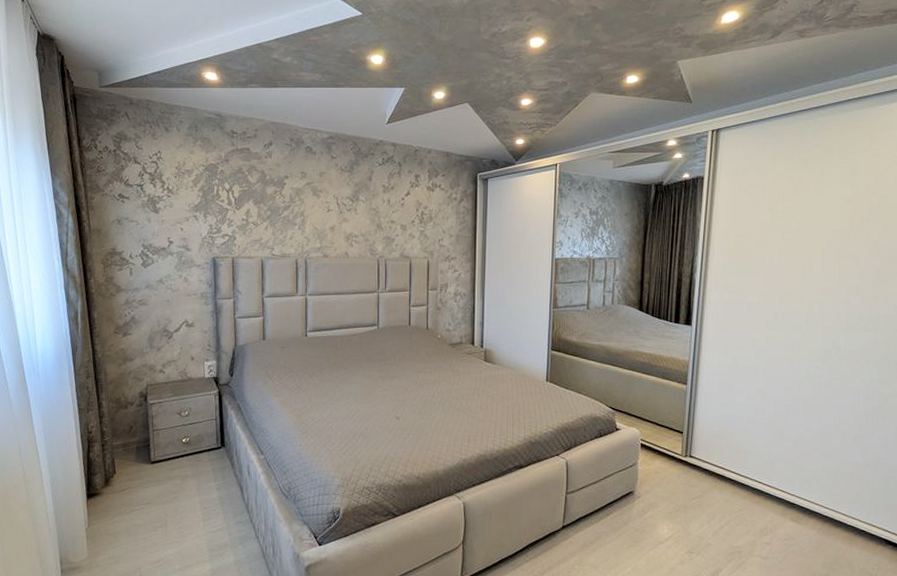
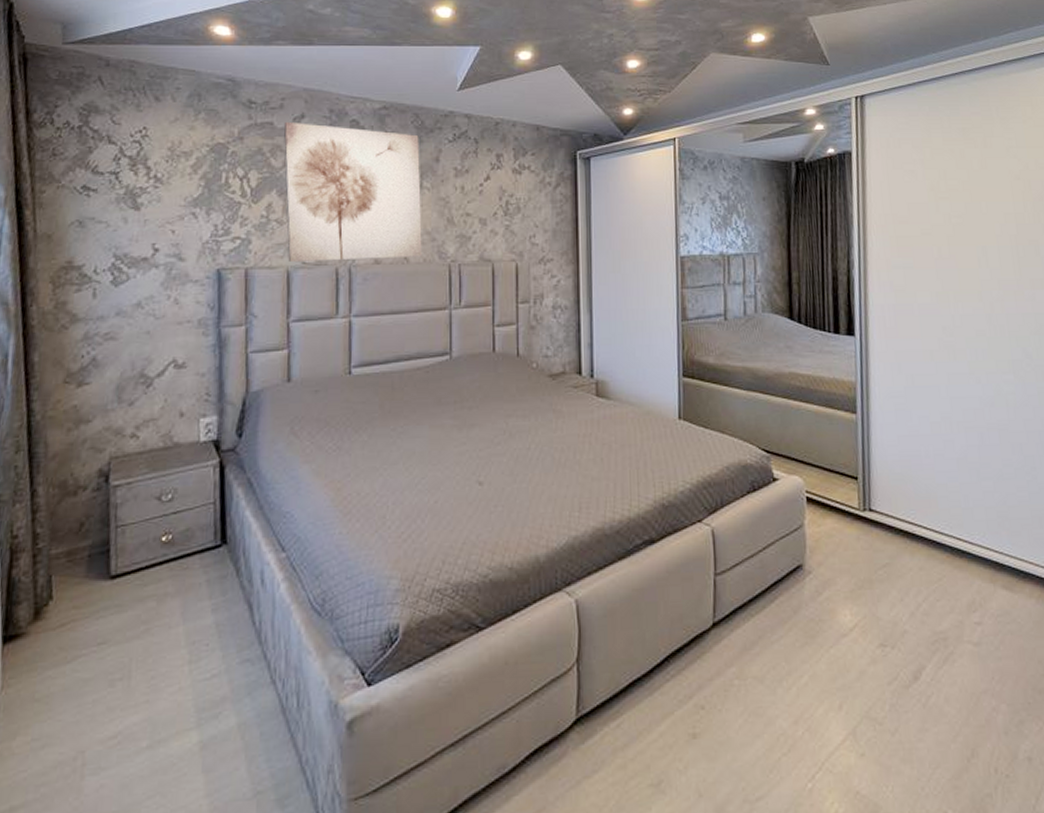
wall art: none [257,147,358,254] -> present [283,121,422,261]

